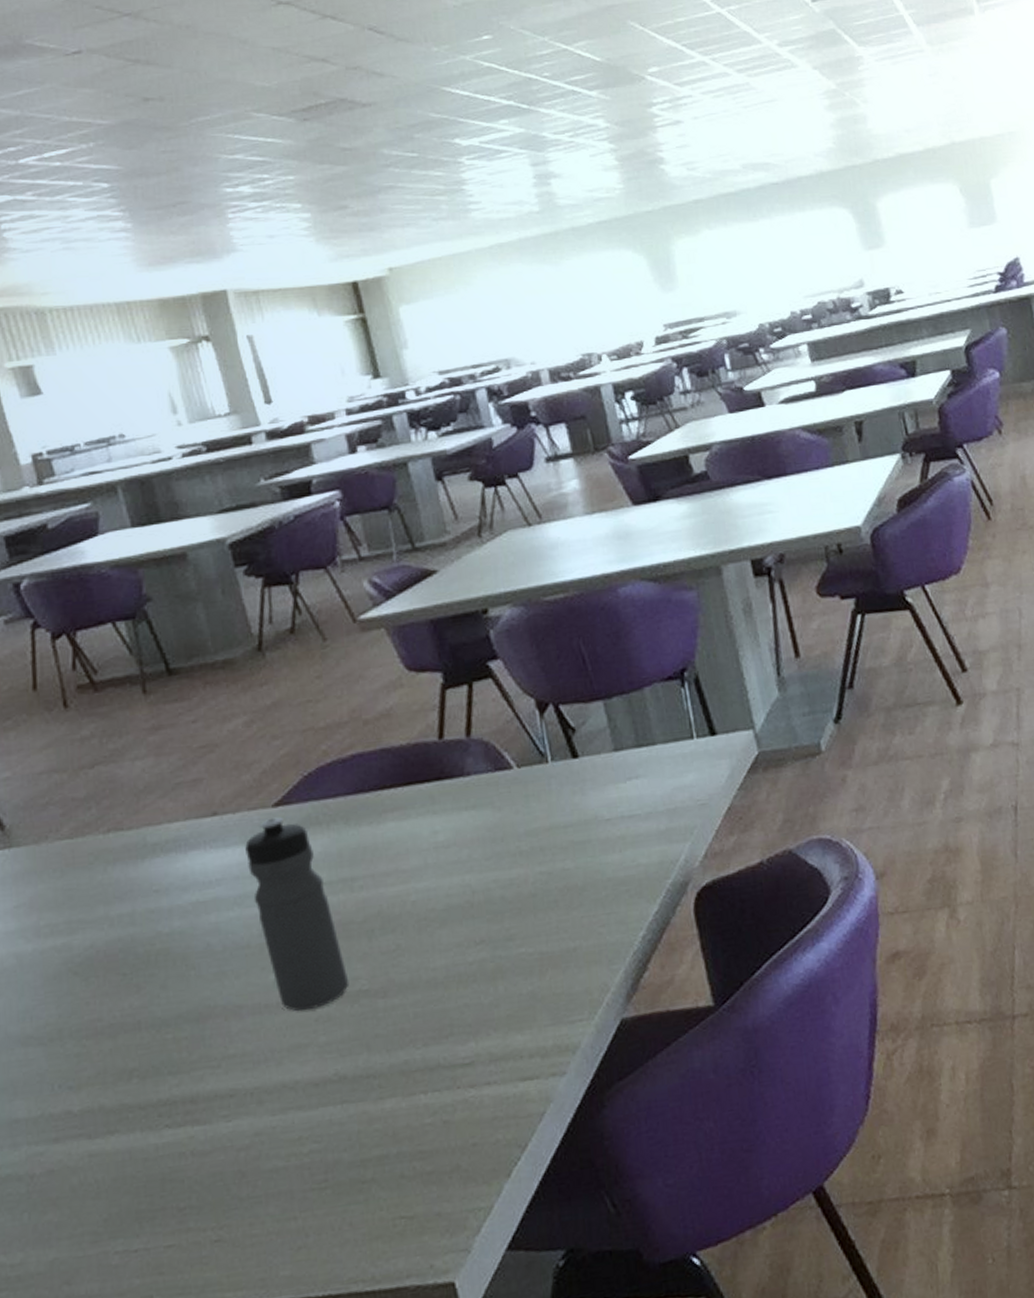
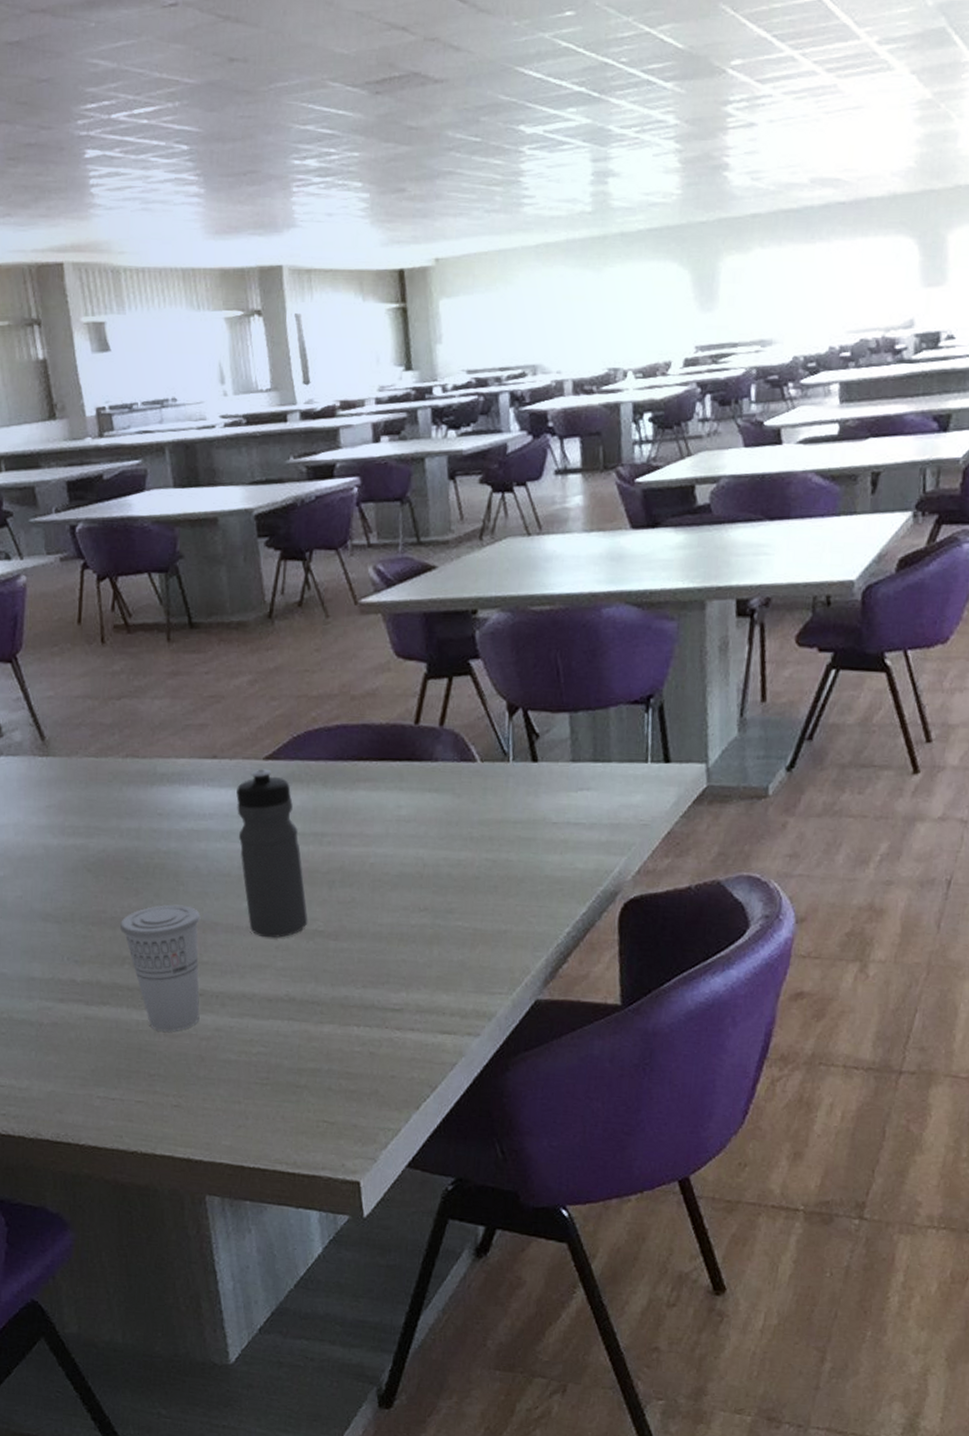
cup: none [121,992,234,1152] -> present [119,904,201,1032]

